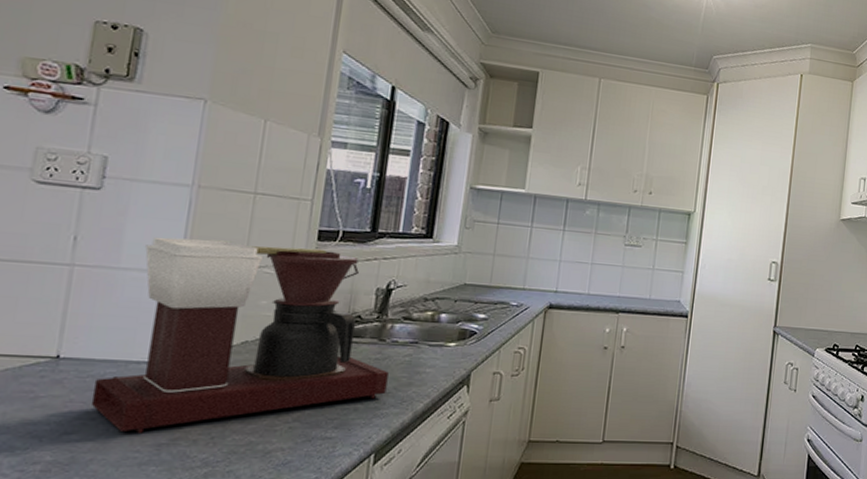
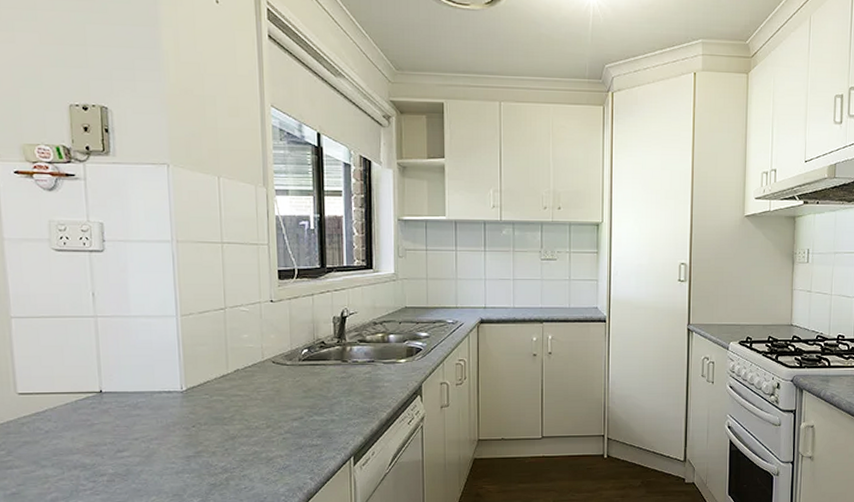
coffee maker: present [91,236,389,433] -> none [131,286,355,448]

